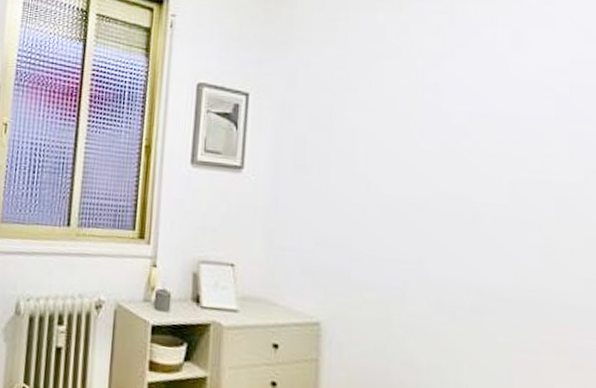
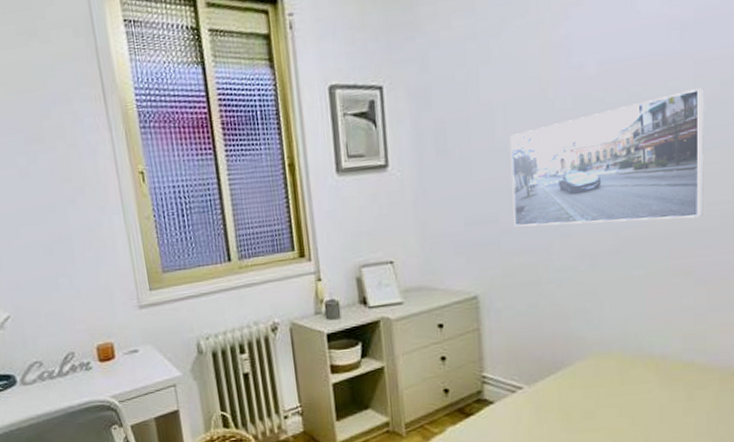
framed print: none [367,159,581,293] -> present [510,88,704,227]

